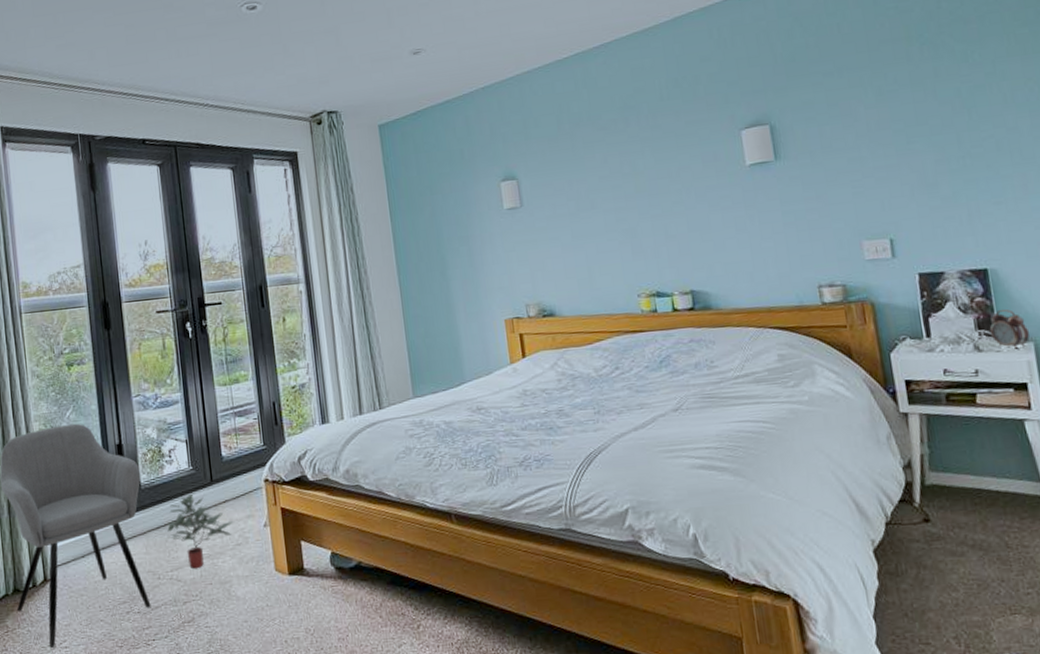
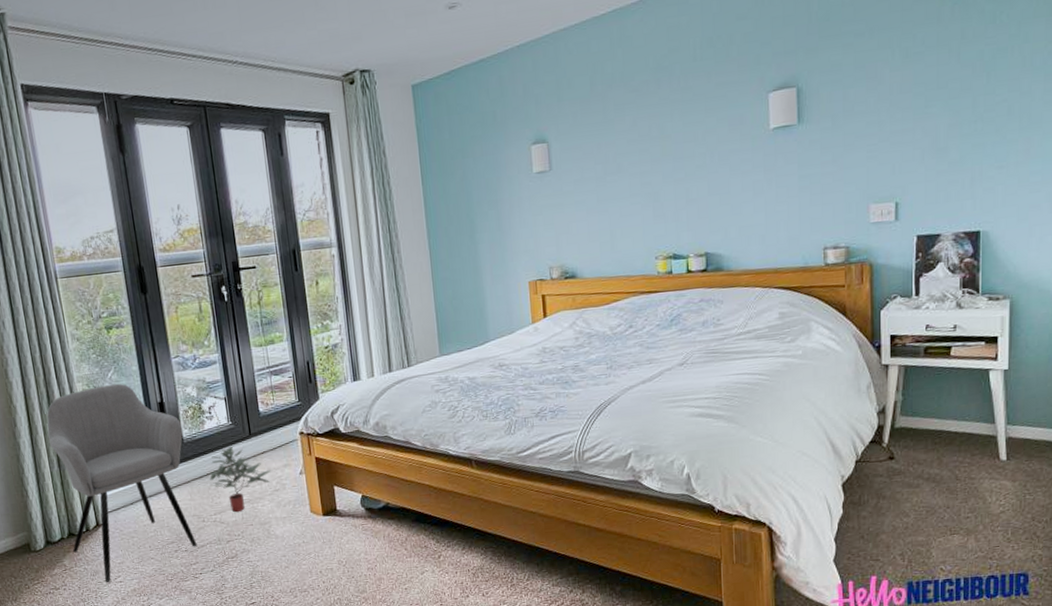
alarm clock: present [989,309,1029,349] -> none [972,269,1007,306]

